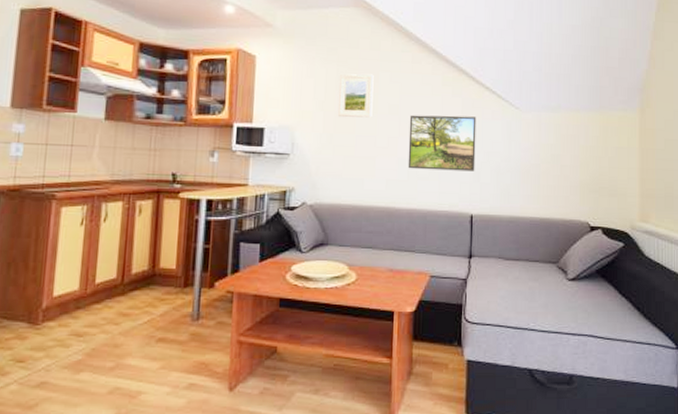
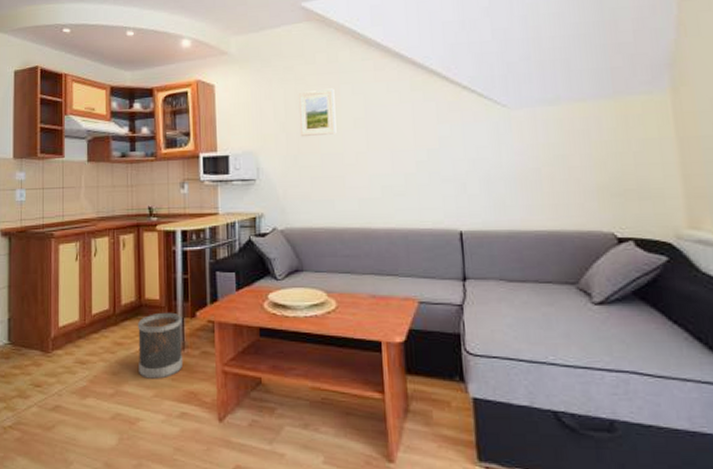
wastebasket: none [145,282,198,351] -> present [138,312,184,379]
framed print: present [408,115,477,172] -> none [377,121,460,185]

